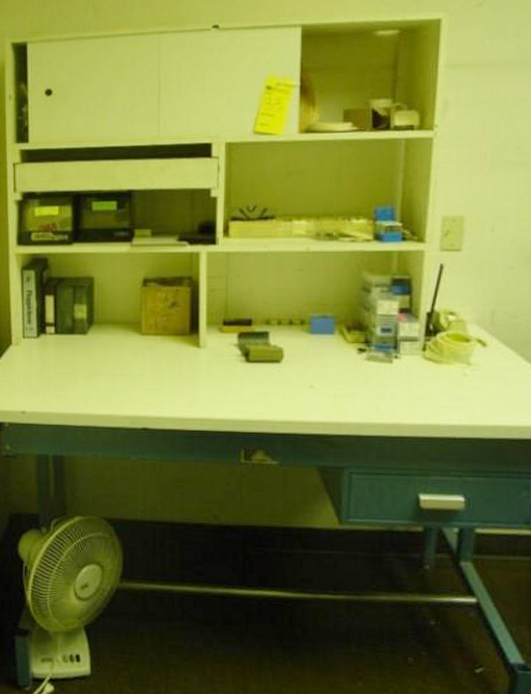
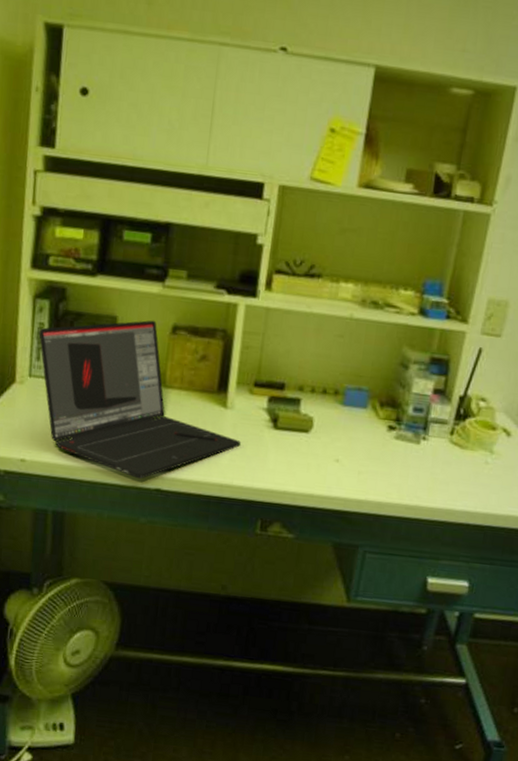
laptop: none [28,276,217,420] -> present [38,320,242,479]

